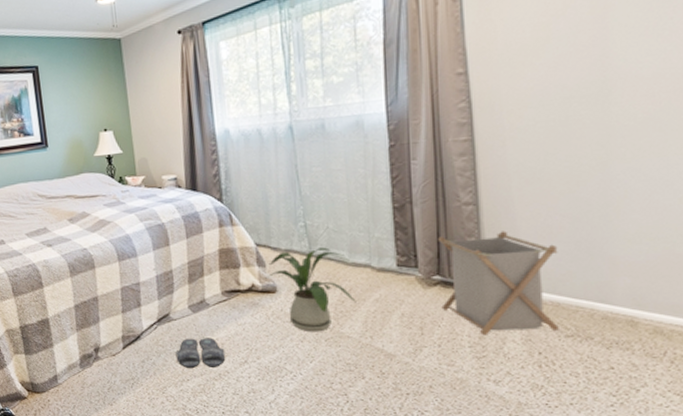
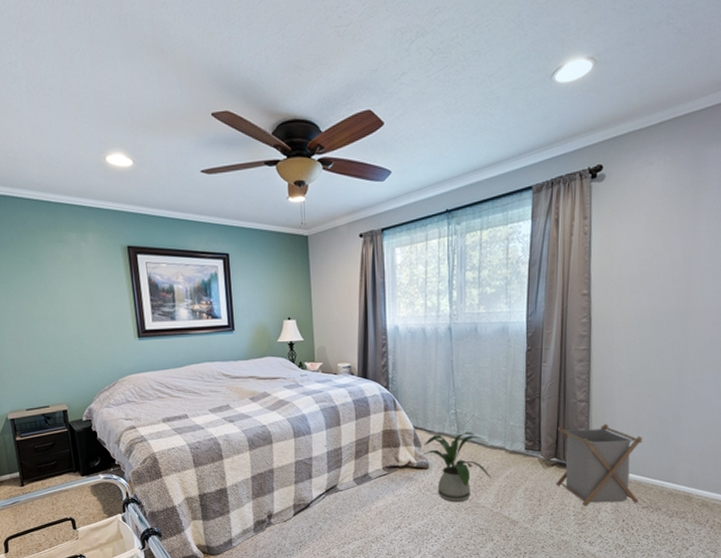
slippers: present [175,337,226,368] -> none [340,506,383,532]

